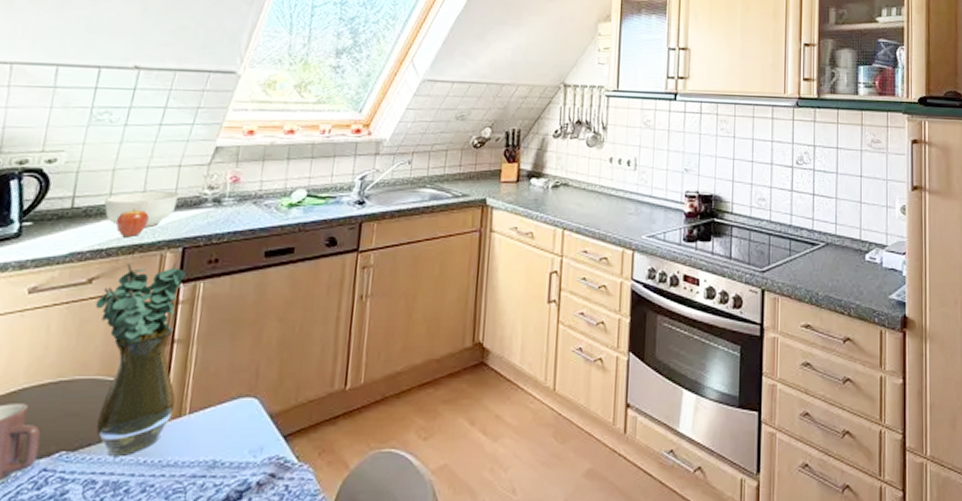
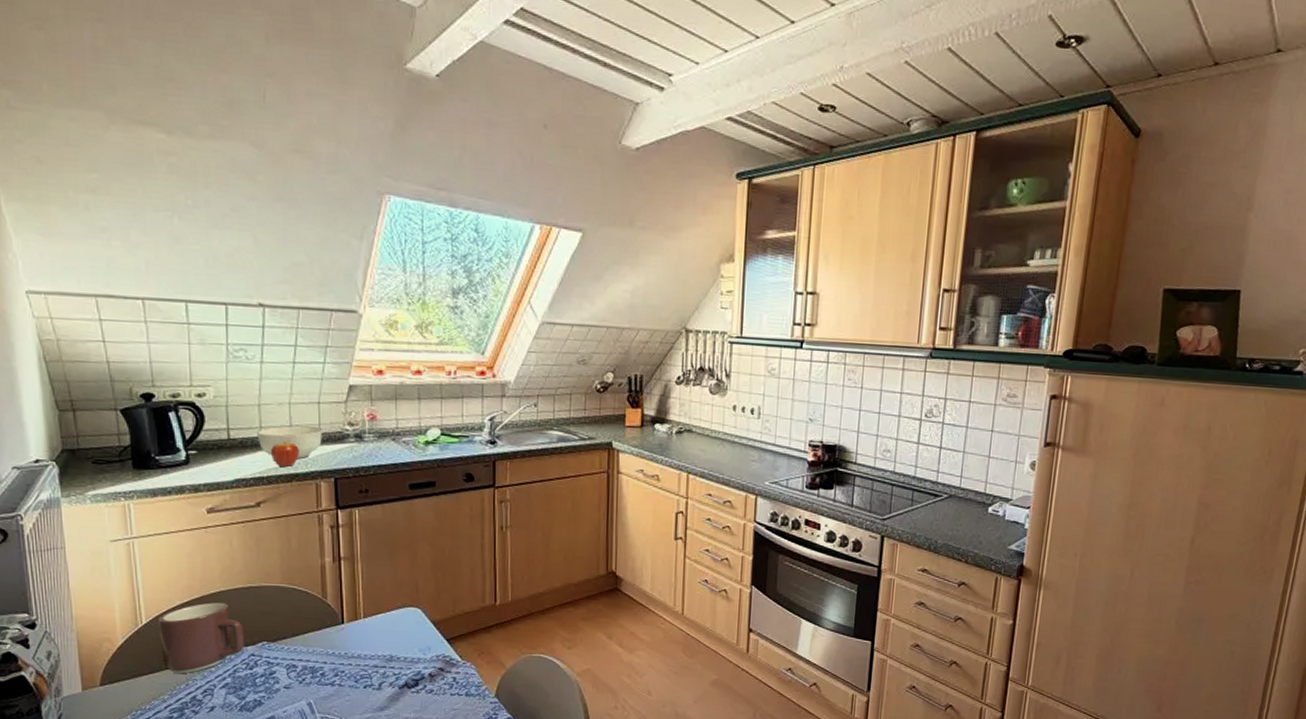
vase: present [95,262,186,456] -> none [267,490,350,648]

